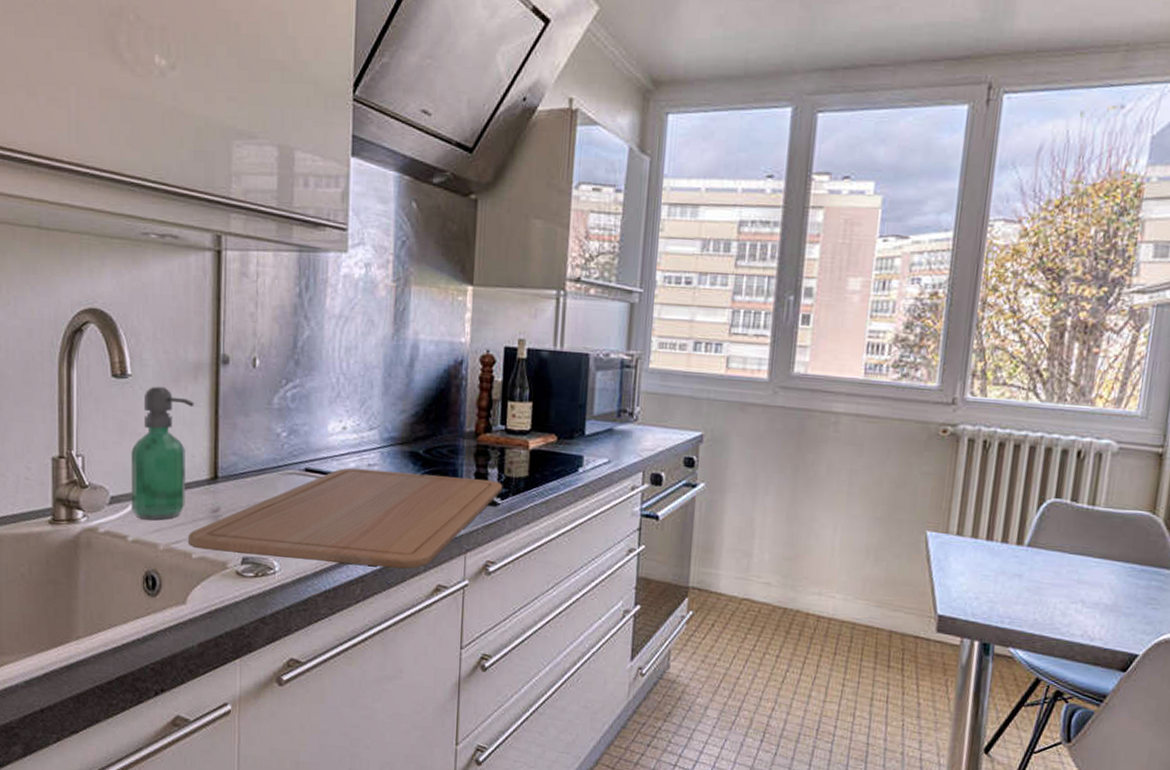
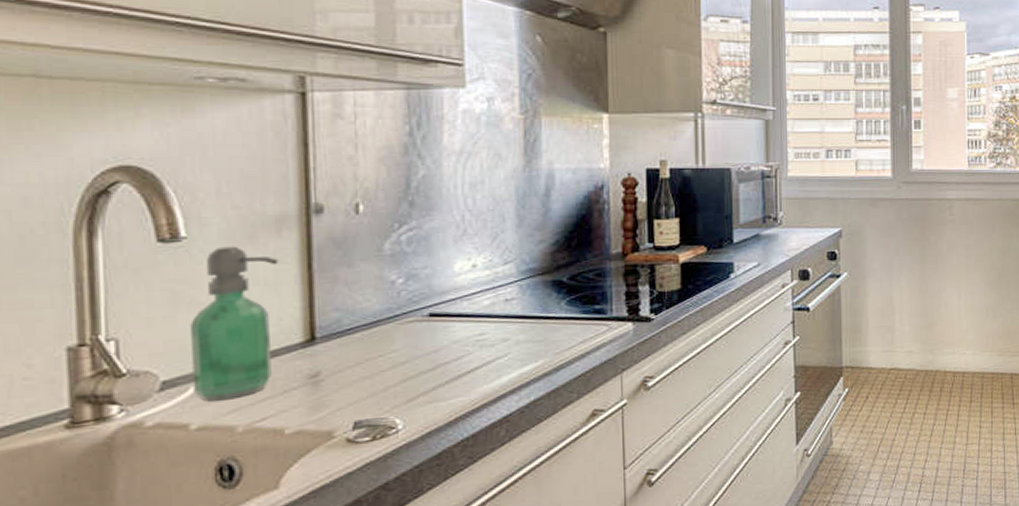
chopping board: present [189,467,503,569] -> none [279,297,656,423]

